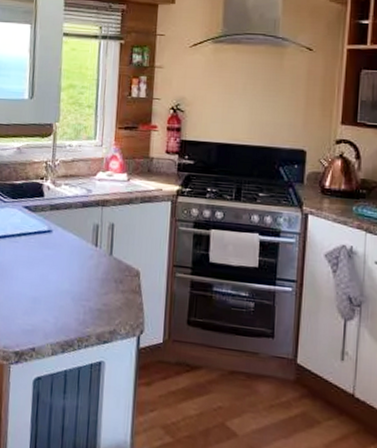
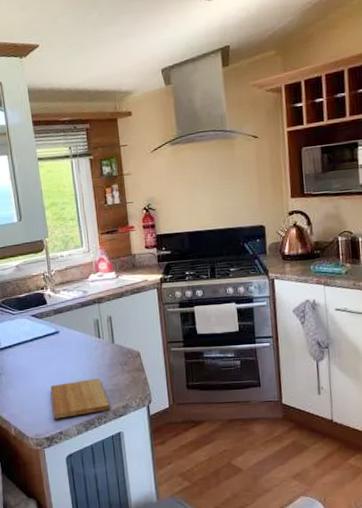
cutting board: none [28,291,95,333] -> present [50,378,111,419]

